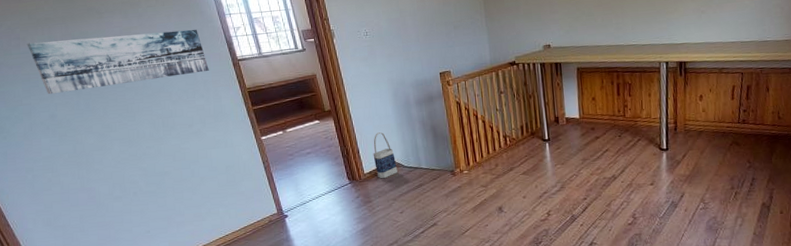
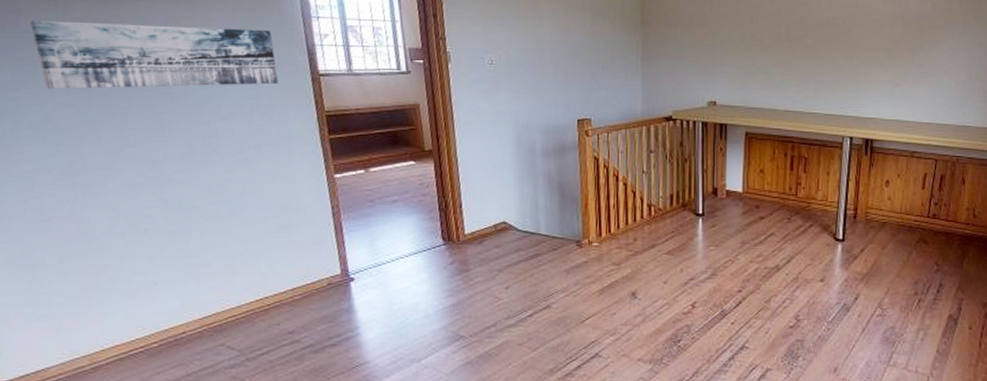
bag: present [373,132,398,179] -> none [479,184,509,243]

